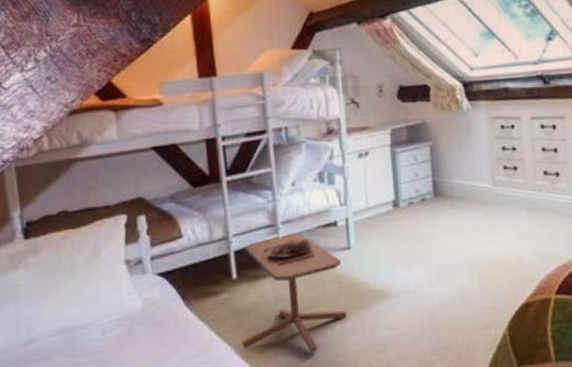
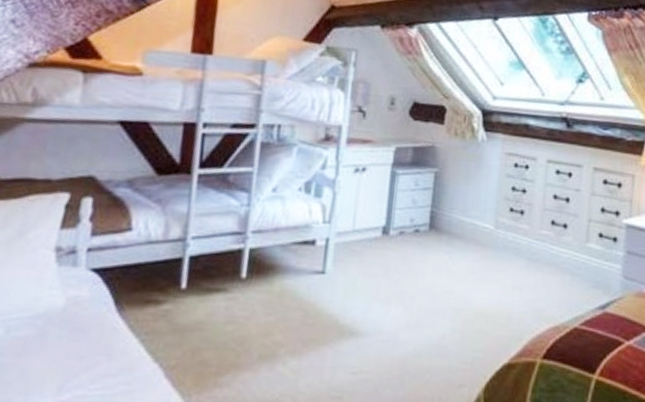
side table: present [241,234,347,354] -> none [174,247,311,390]

